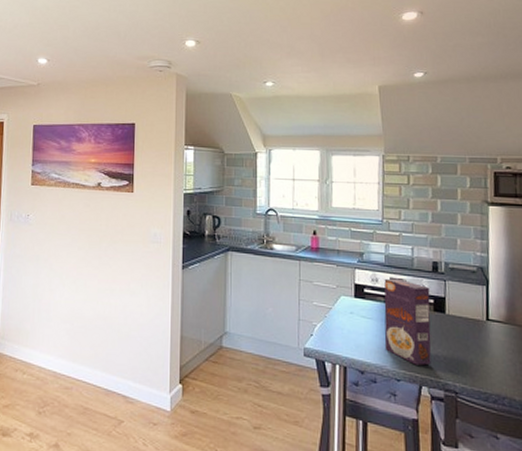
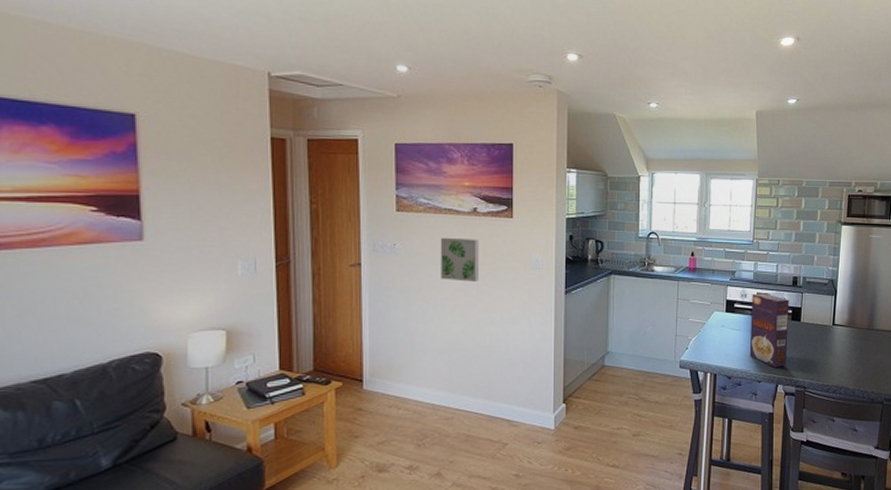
wall art: none [66,209,102,253] -> present [440,237,479,282]

